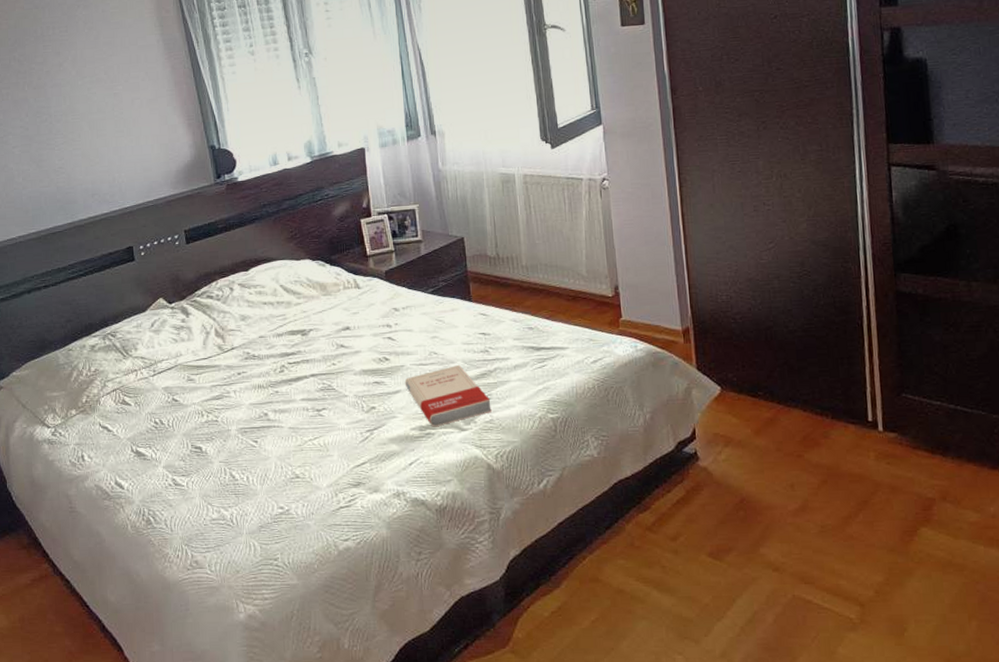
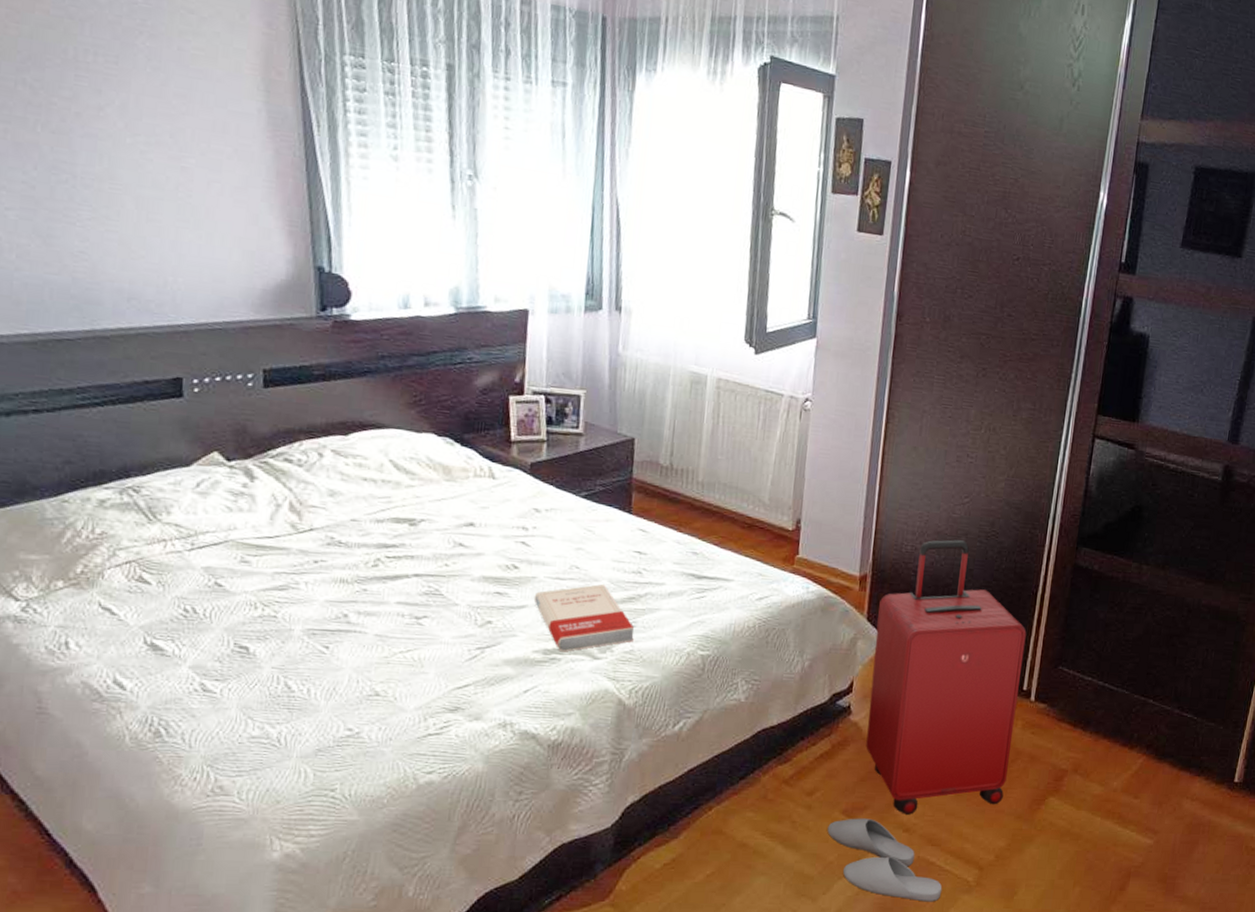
slippers: none [697,560,826,641] -> present [827,818,942,902]
suitcase: none [706,283,870,554] -> present [866,539,1027,815]

